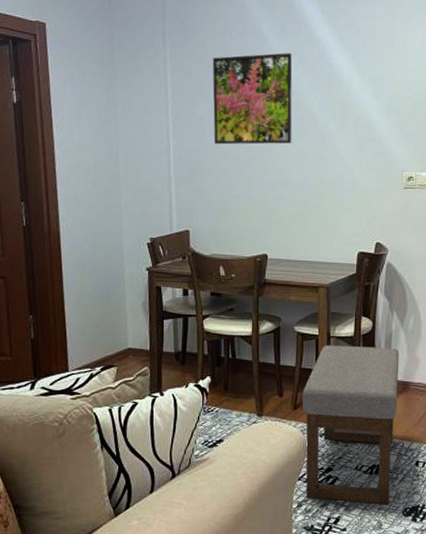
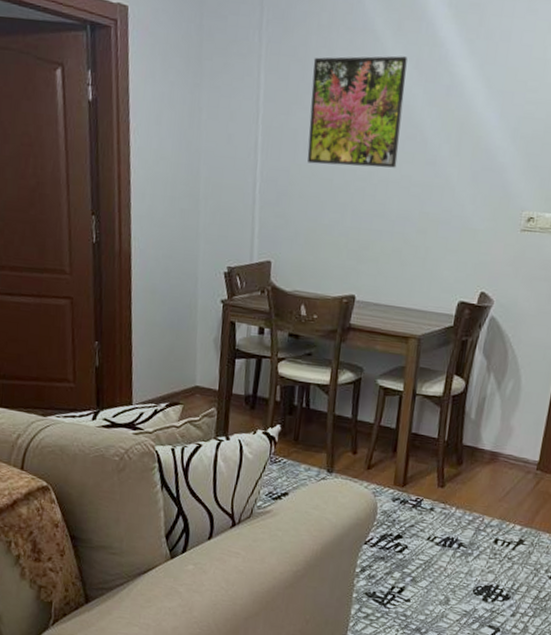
ottoman: present [302,344,400,505] -> none [371,402,492,581]

